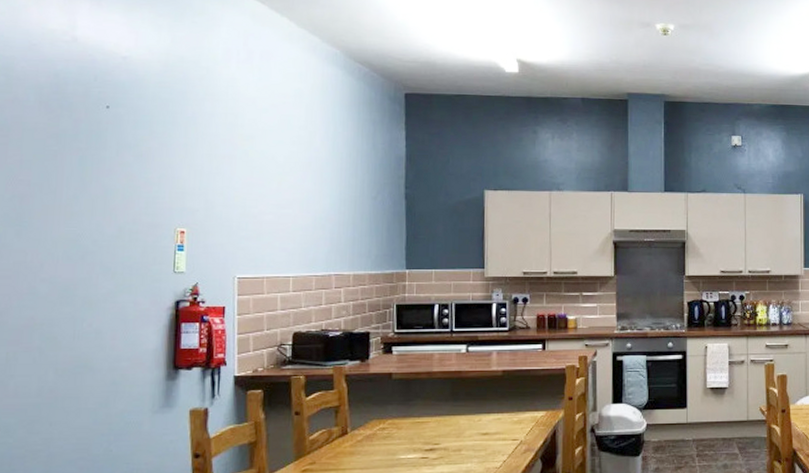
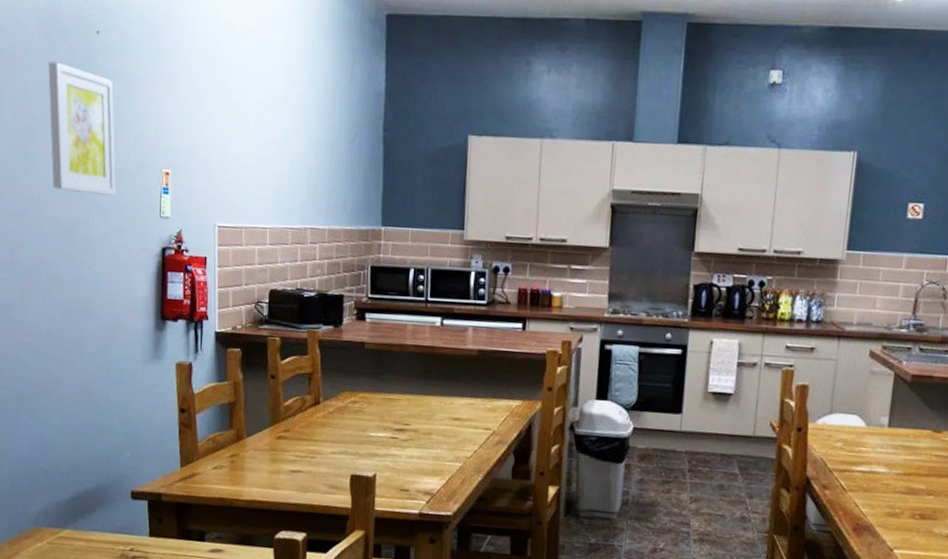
wall art: none [49,133,125,255] -> present [48,61,116,196]

